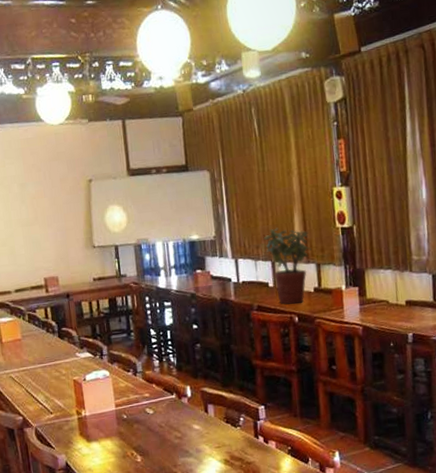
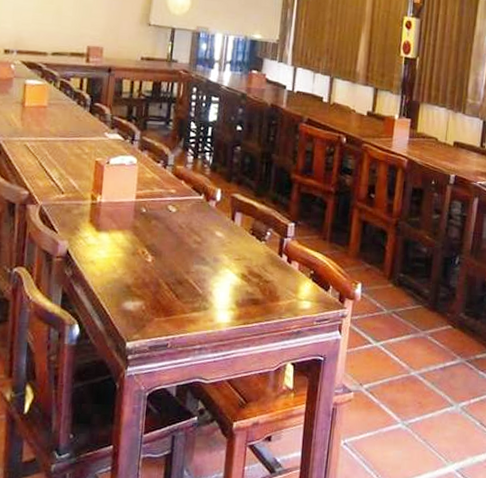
potted plant: present [263,227,311,305] -> none [326,44,372,124]

